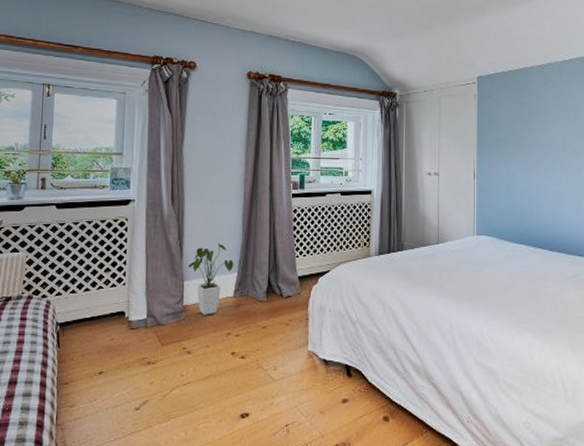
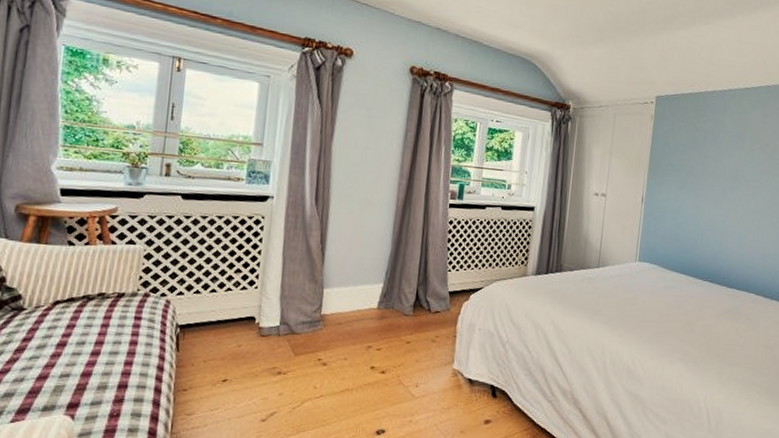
house plant: present [188,243,234,315] -> none [329,250,381,326]

